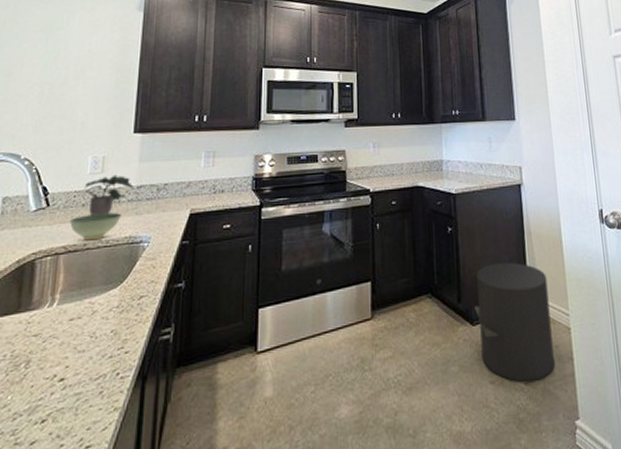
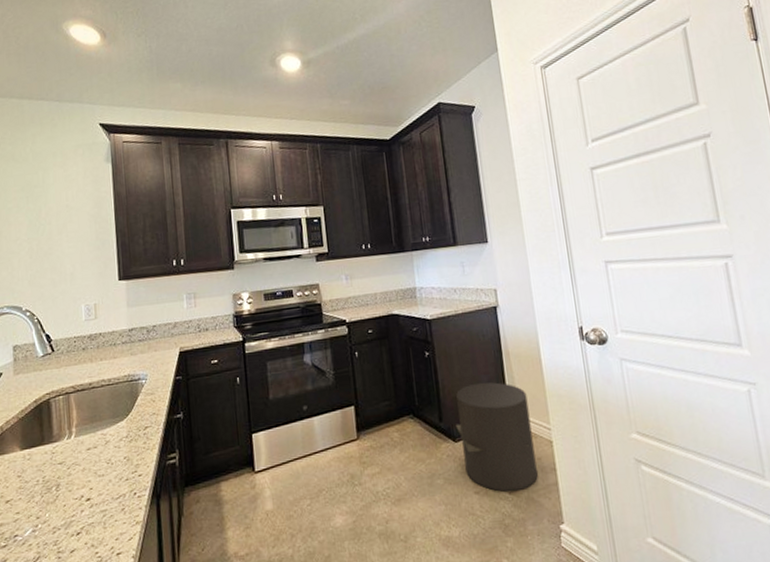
bowl: present [69,213,122,241] -> none [73,354,119,381]
potted plant: present [84,174,134,216] -> none [81,320,126,358]

